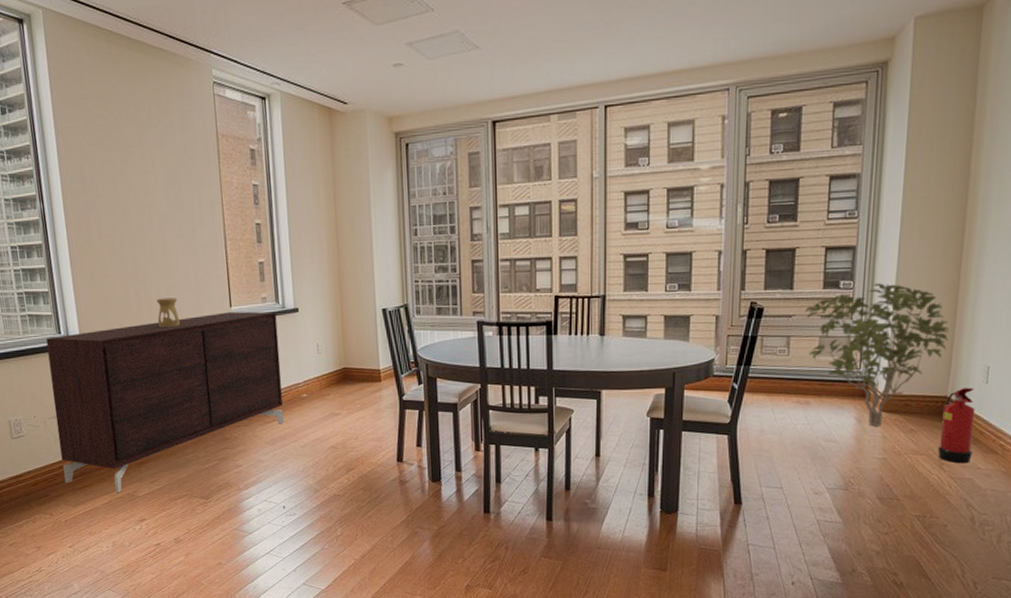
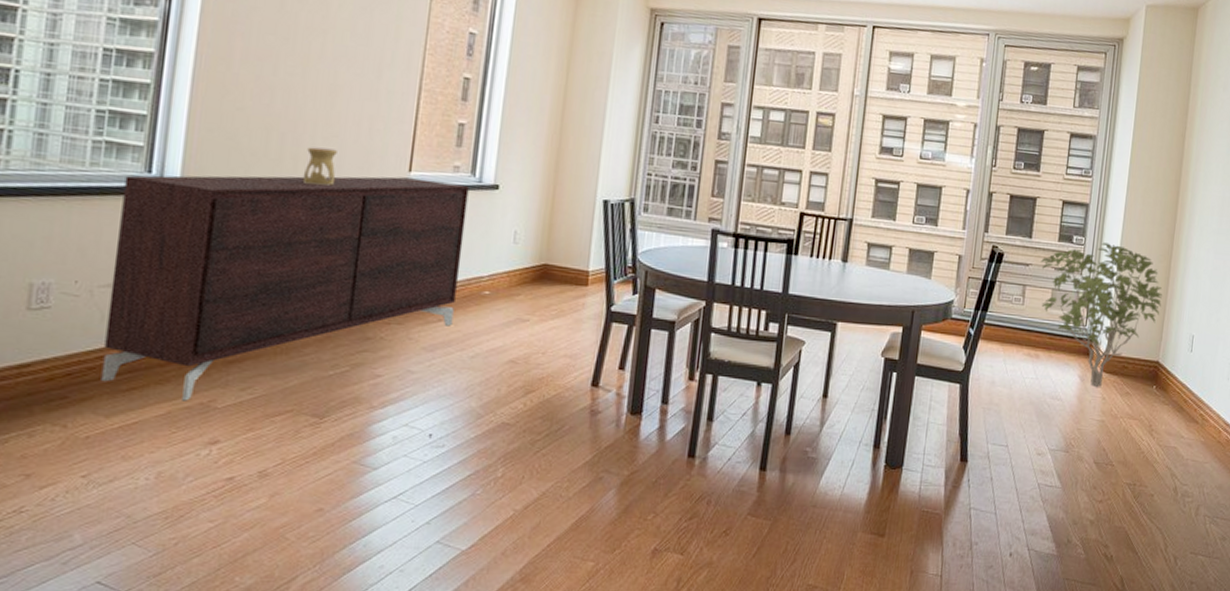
fire extinguisher: present [938,388,975,464] -> none [1149,354,1181,431]

